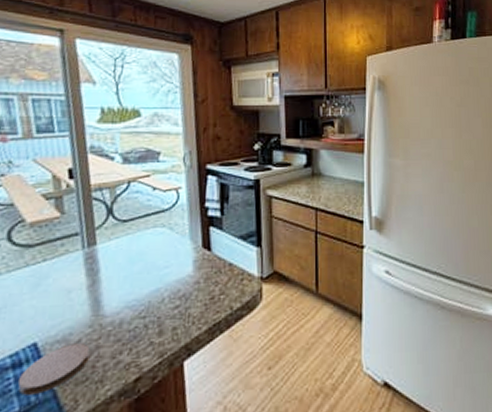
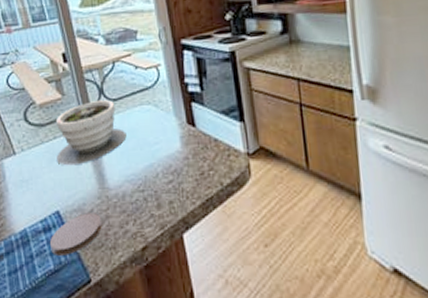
planter: none [43,220,134,291] -> present [55,99,127,166]

